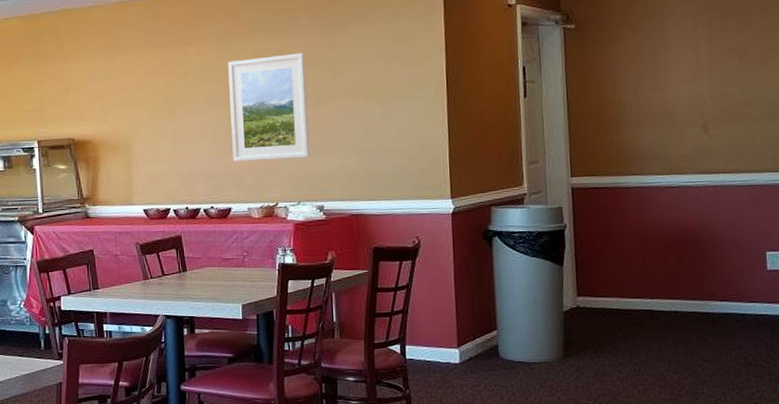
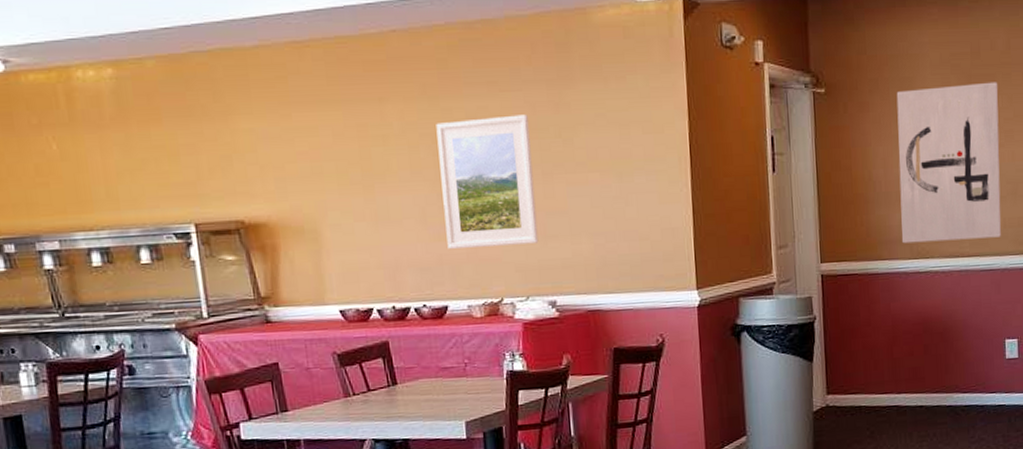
wall art: none [646,13,759,161] -> present [896,82,1001,244]

